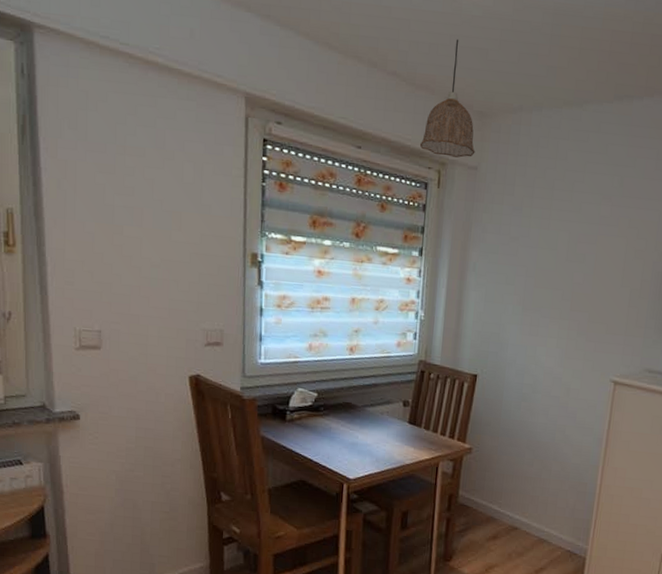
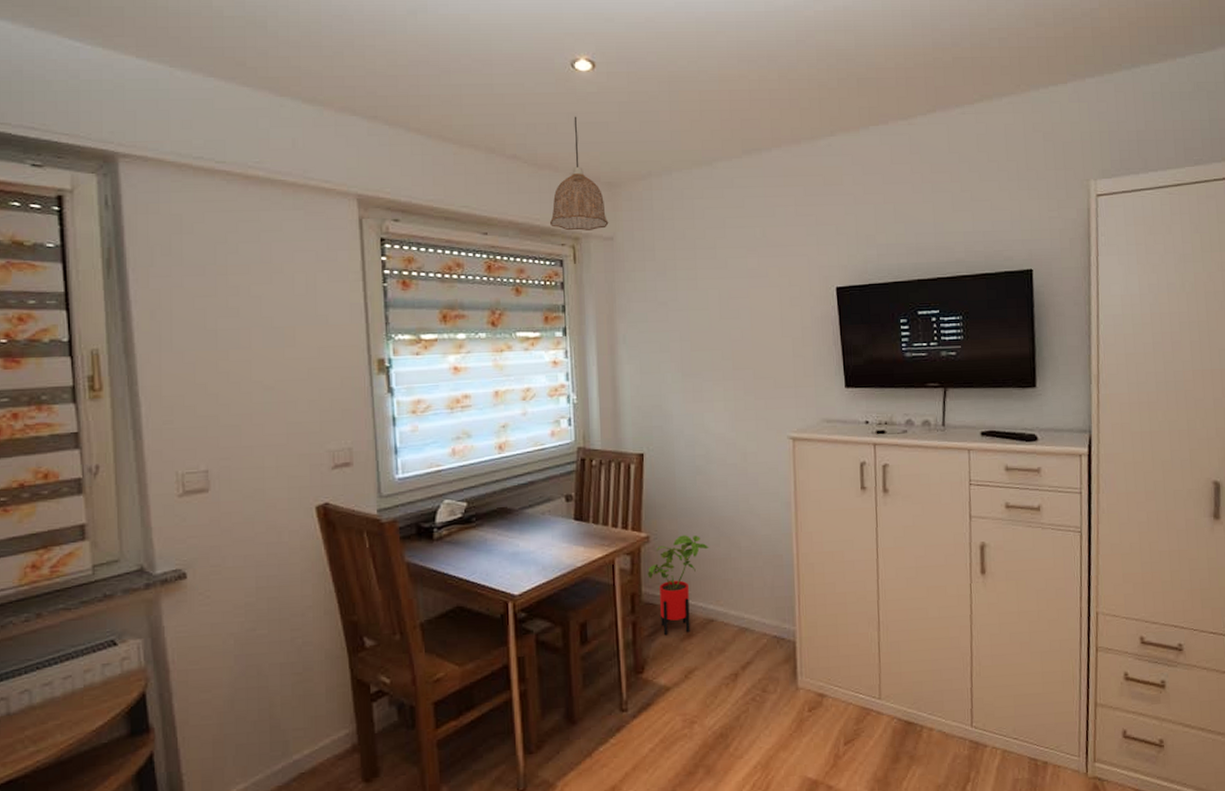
house plant: none [465,452,523,535] -> present [647,535,709,636]

